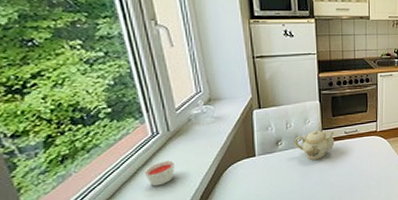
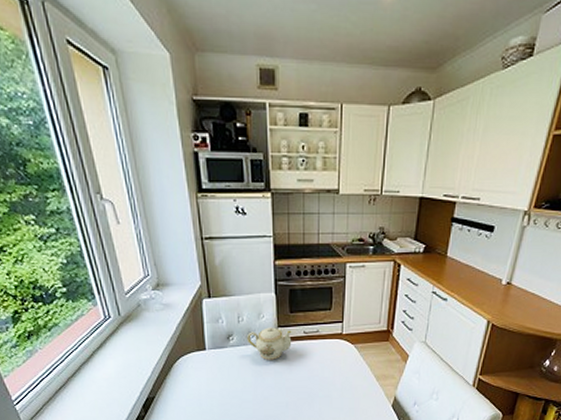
candle: present [143,160,176,187] -> none [99,346,128,371]

